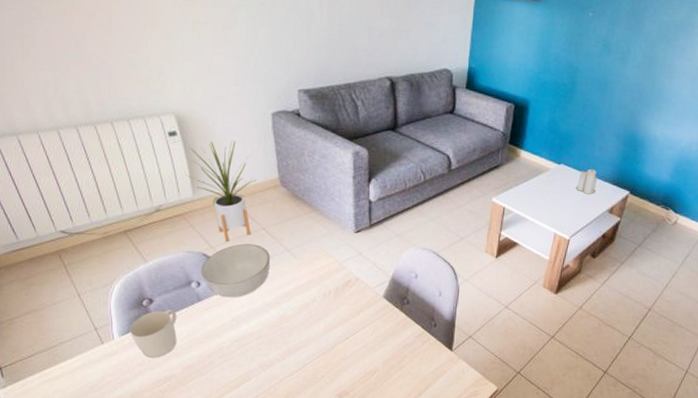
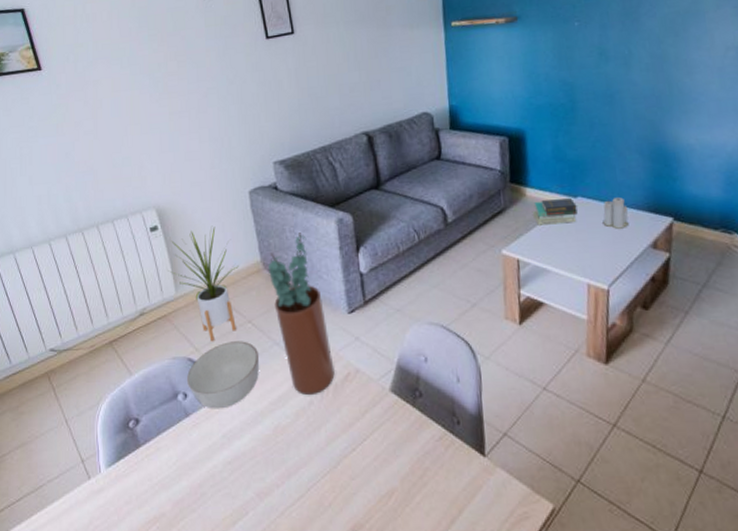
mug: present [130,309,177,358] -> none [117,430,165,493]
vase: none [285,158,338,294] -> present [268,232,335,395]
books: none [522,162,559,185] -> present [531,198,578,226]

